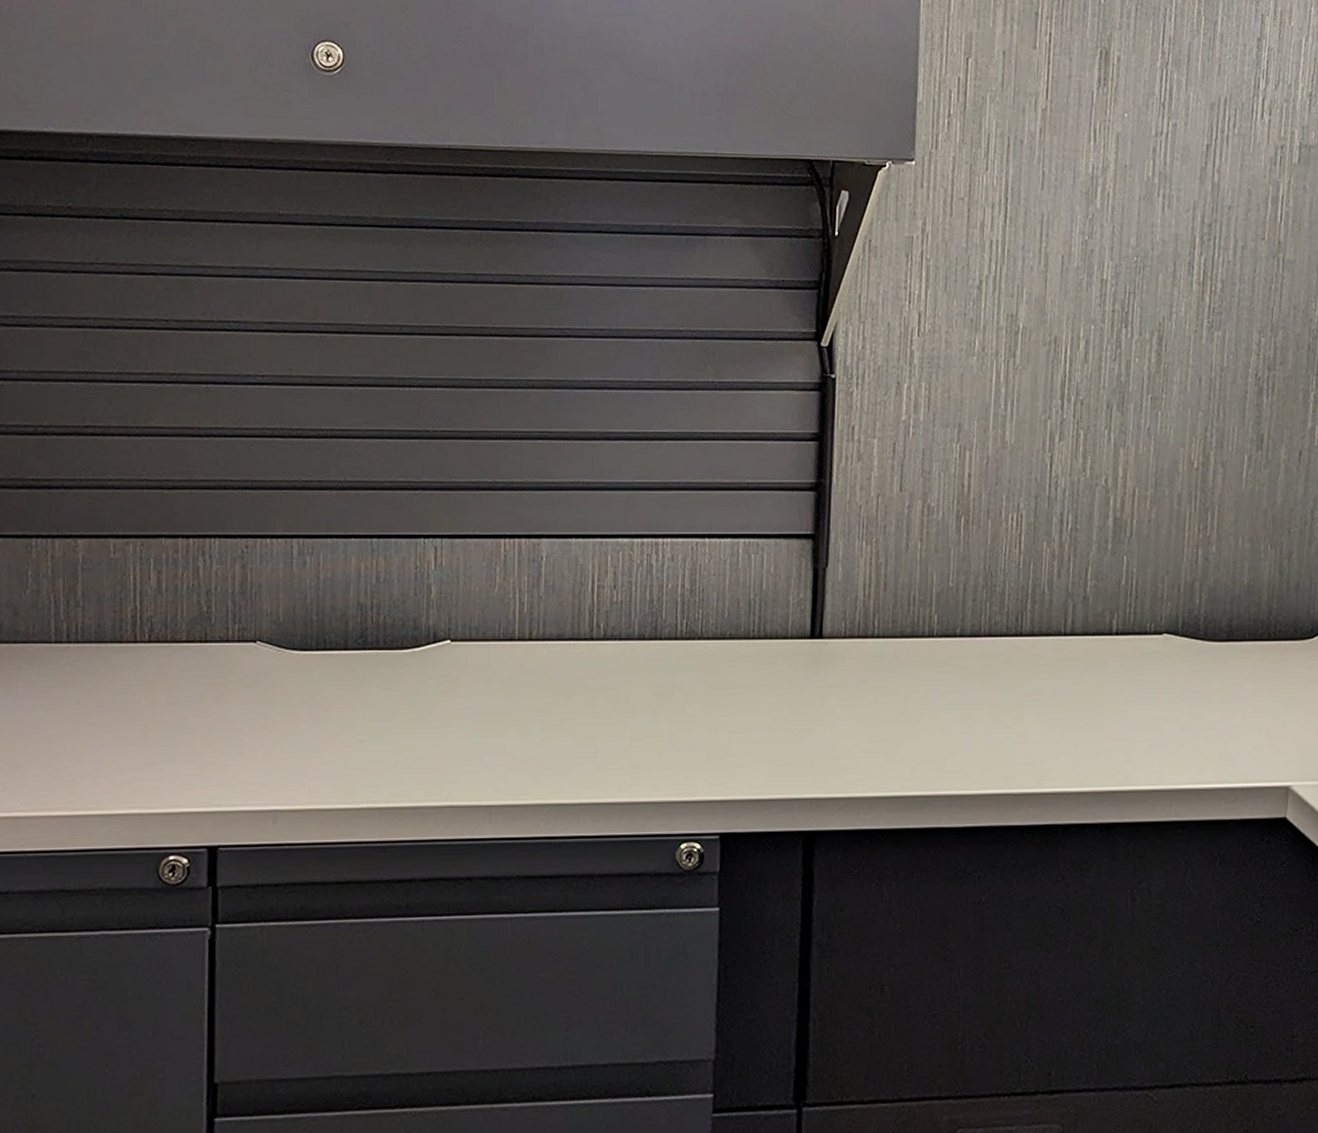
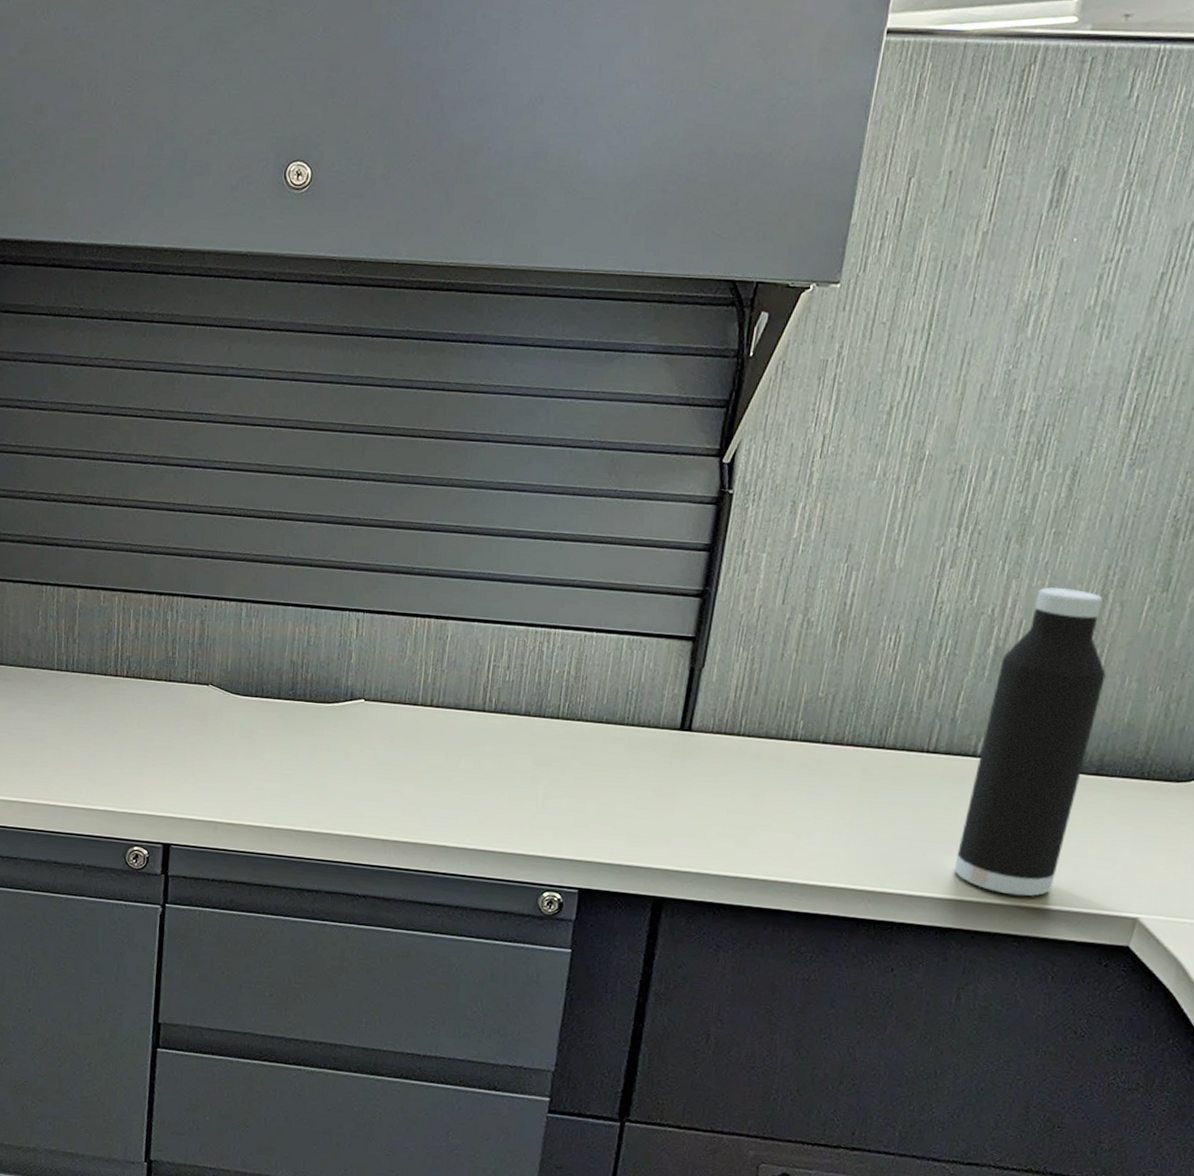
water bottle: none [1108,452,1220,779] -> present [954,587,1106,896]

